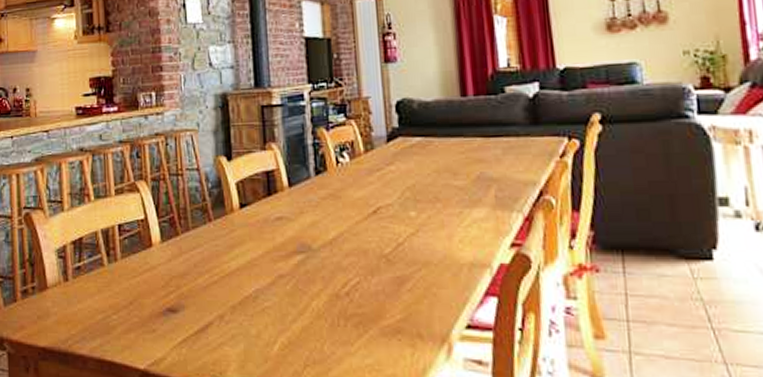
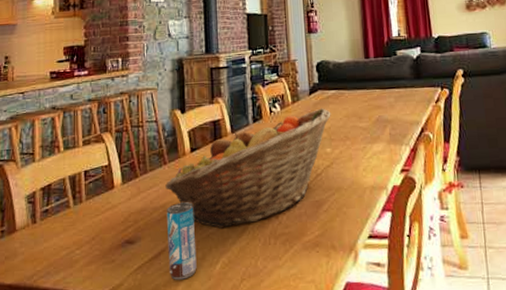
fruit basket: none [211,160,416,303] -> present [165,108,331,229]
beverage can: none [212,268,251,359] -> present [166,202,197,280]

